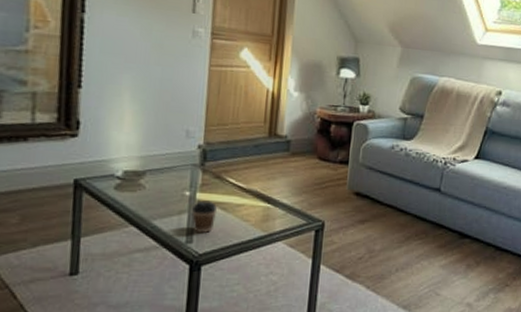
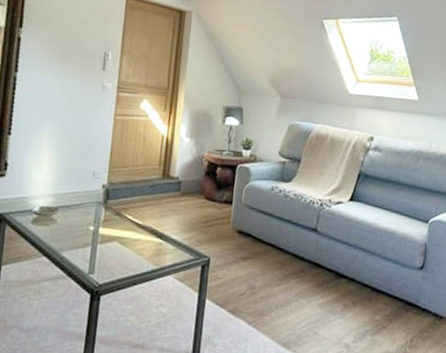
coffee cup: present [191,200,218,233] -> none [94,234,117,265]

